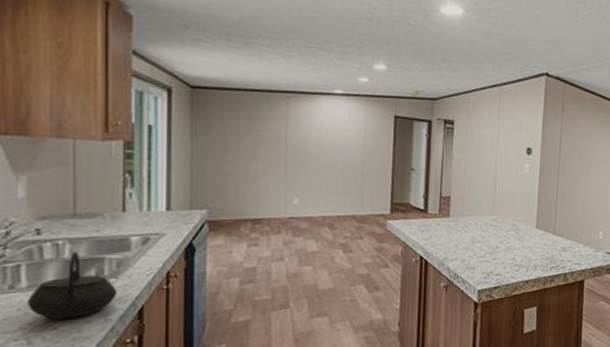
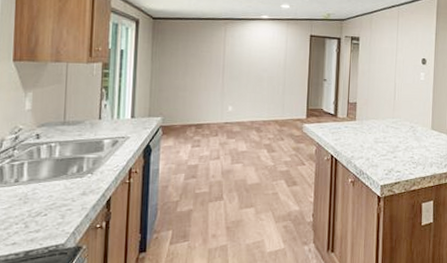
kettle: present [28,251,117,319] -> none [27,152,92,207]

